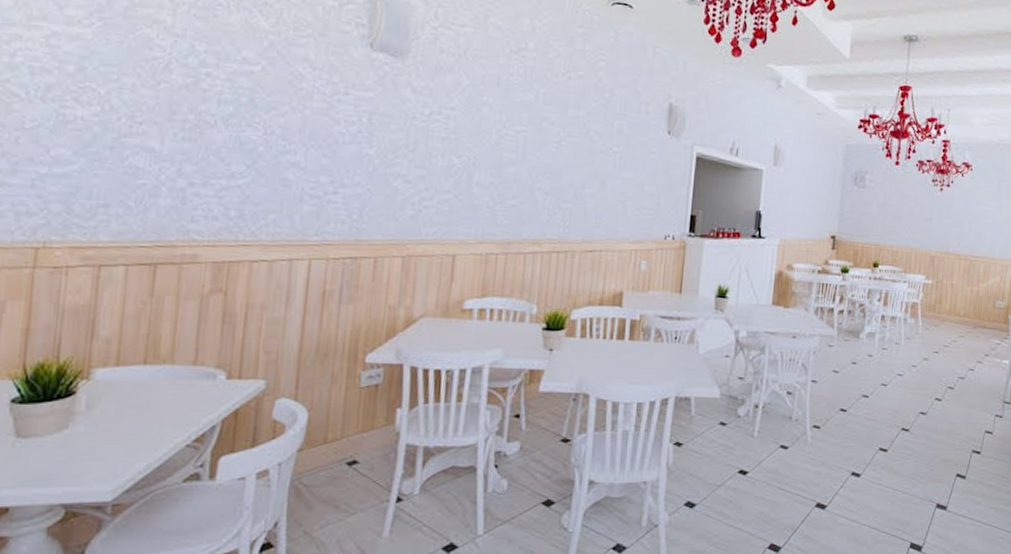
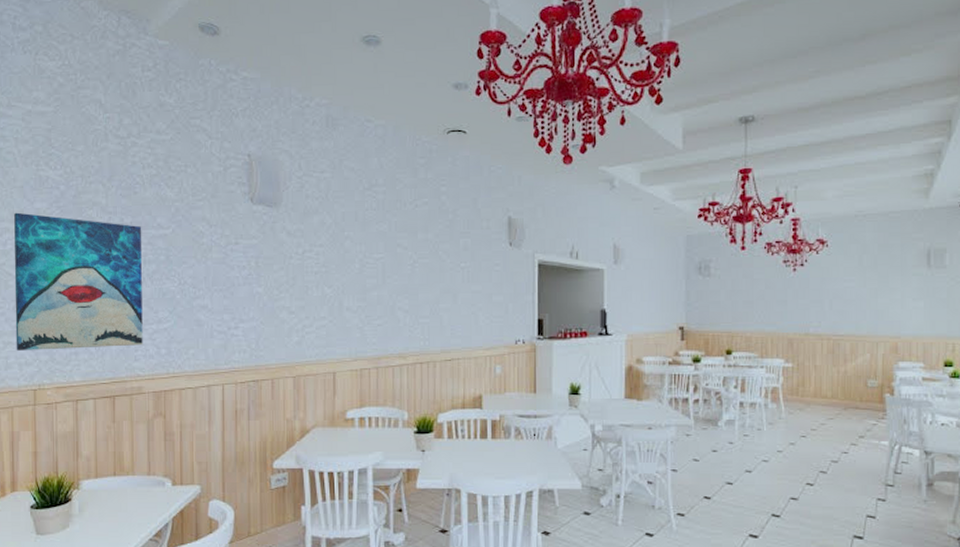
wall art: none [13,16,220,204] -> present [14,212,143,350]

